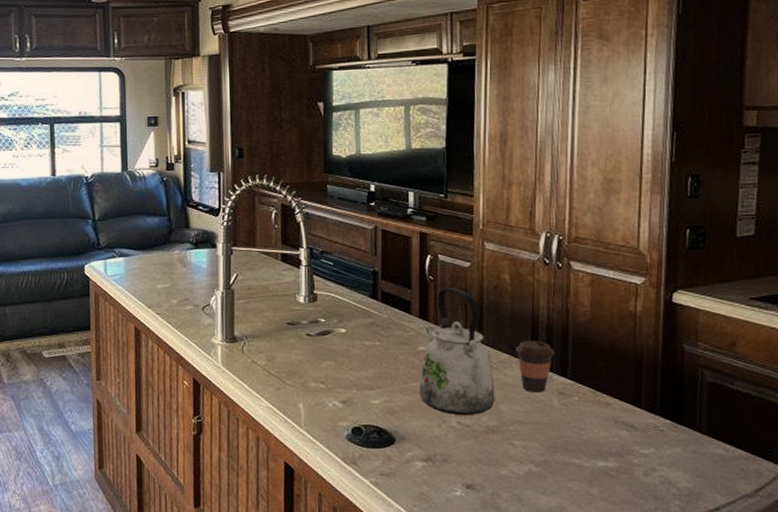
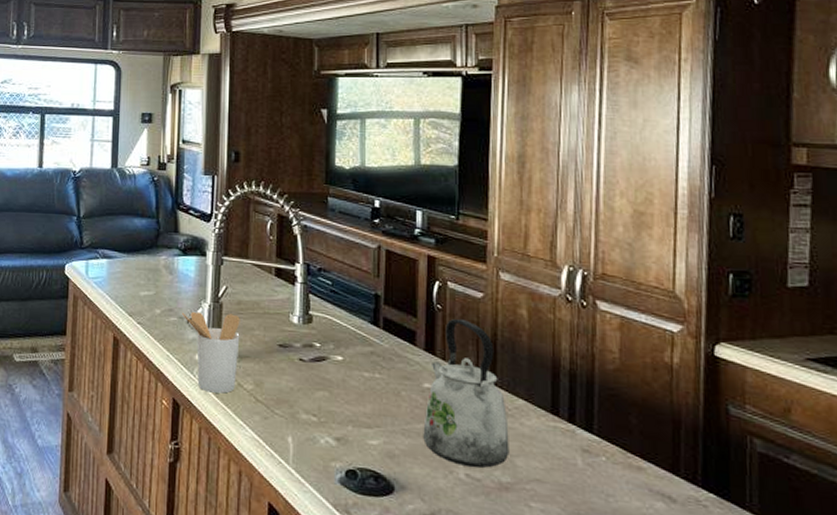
utensil holder: none [197,299,252,370] -> present [182,311,240,394]
coffee cup: present [515,341,555,393] -> none [533,387,579,448]

